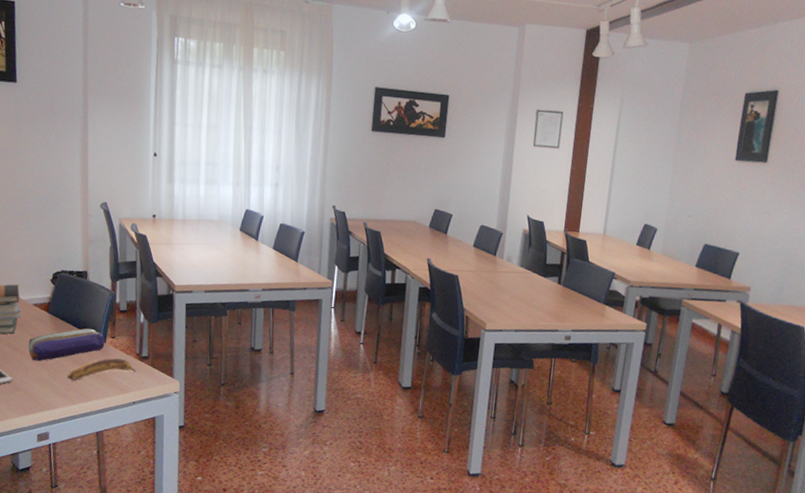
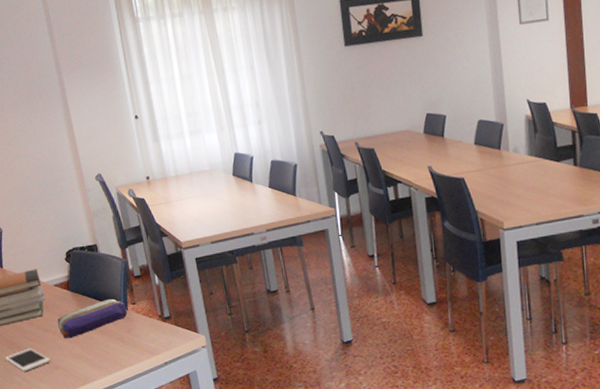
banana: present [67,358,136,380] -> none [99,323,162,351]

